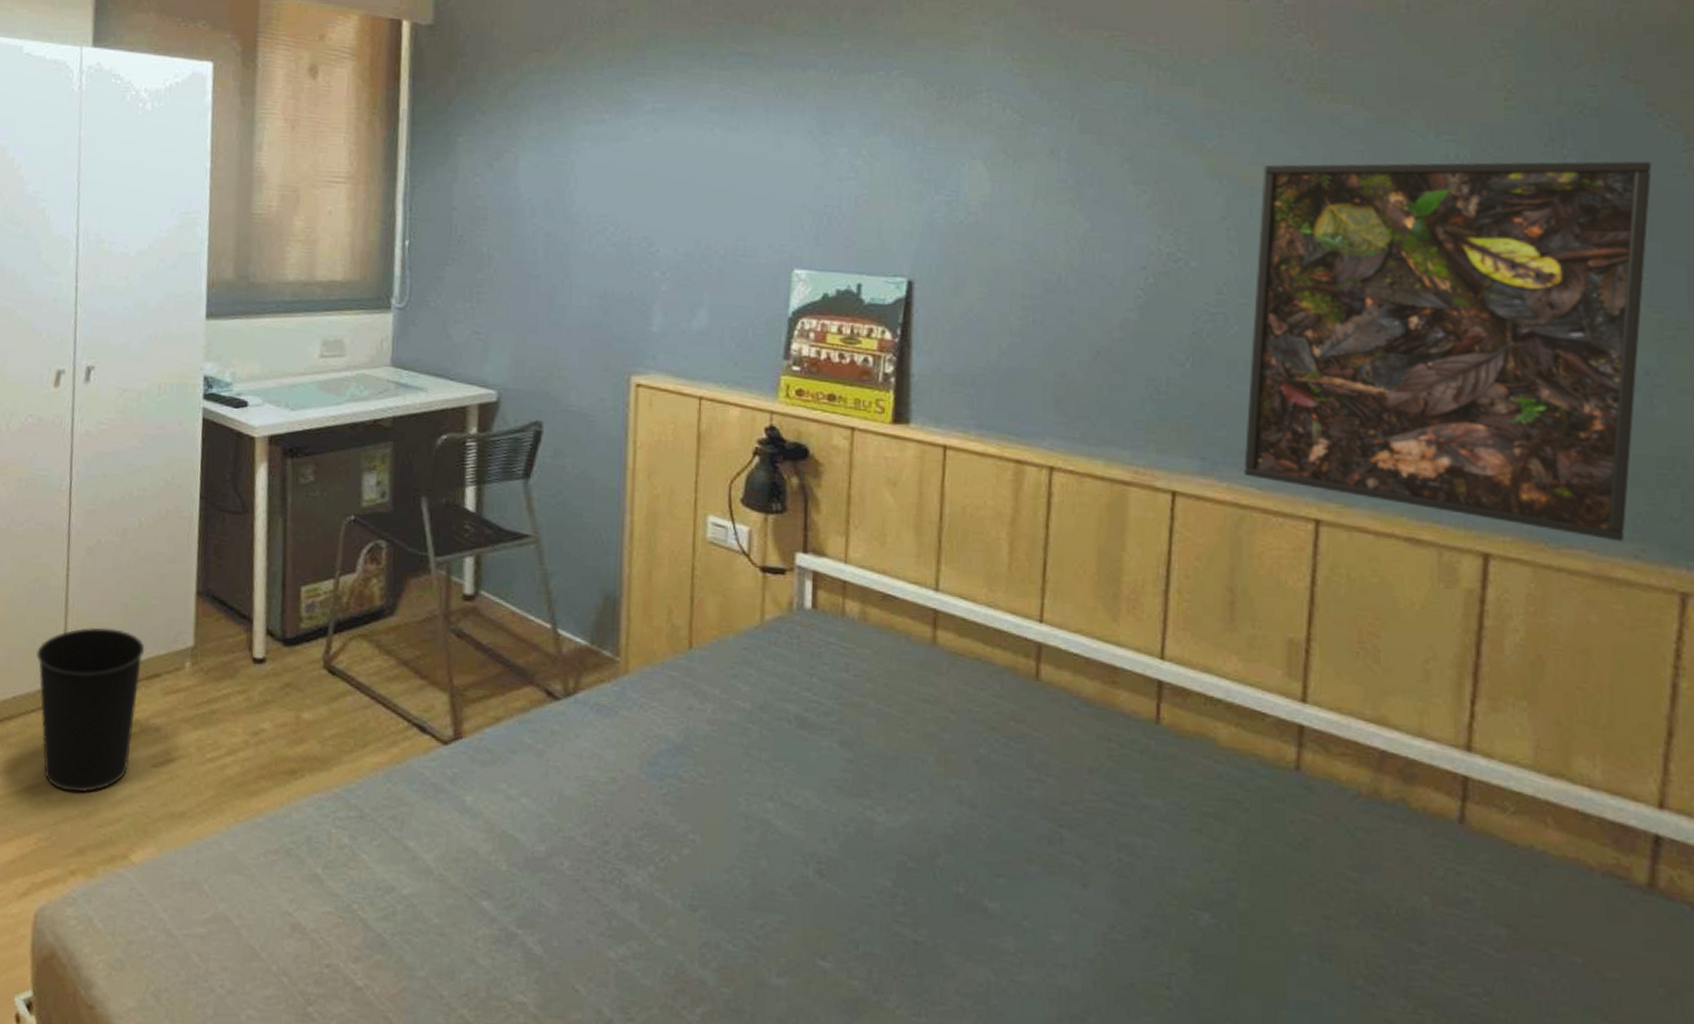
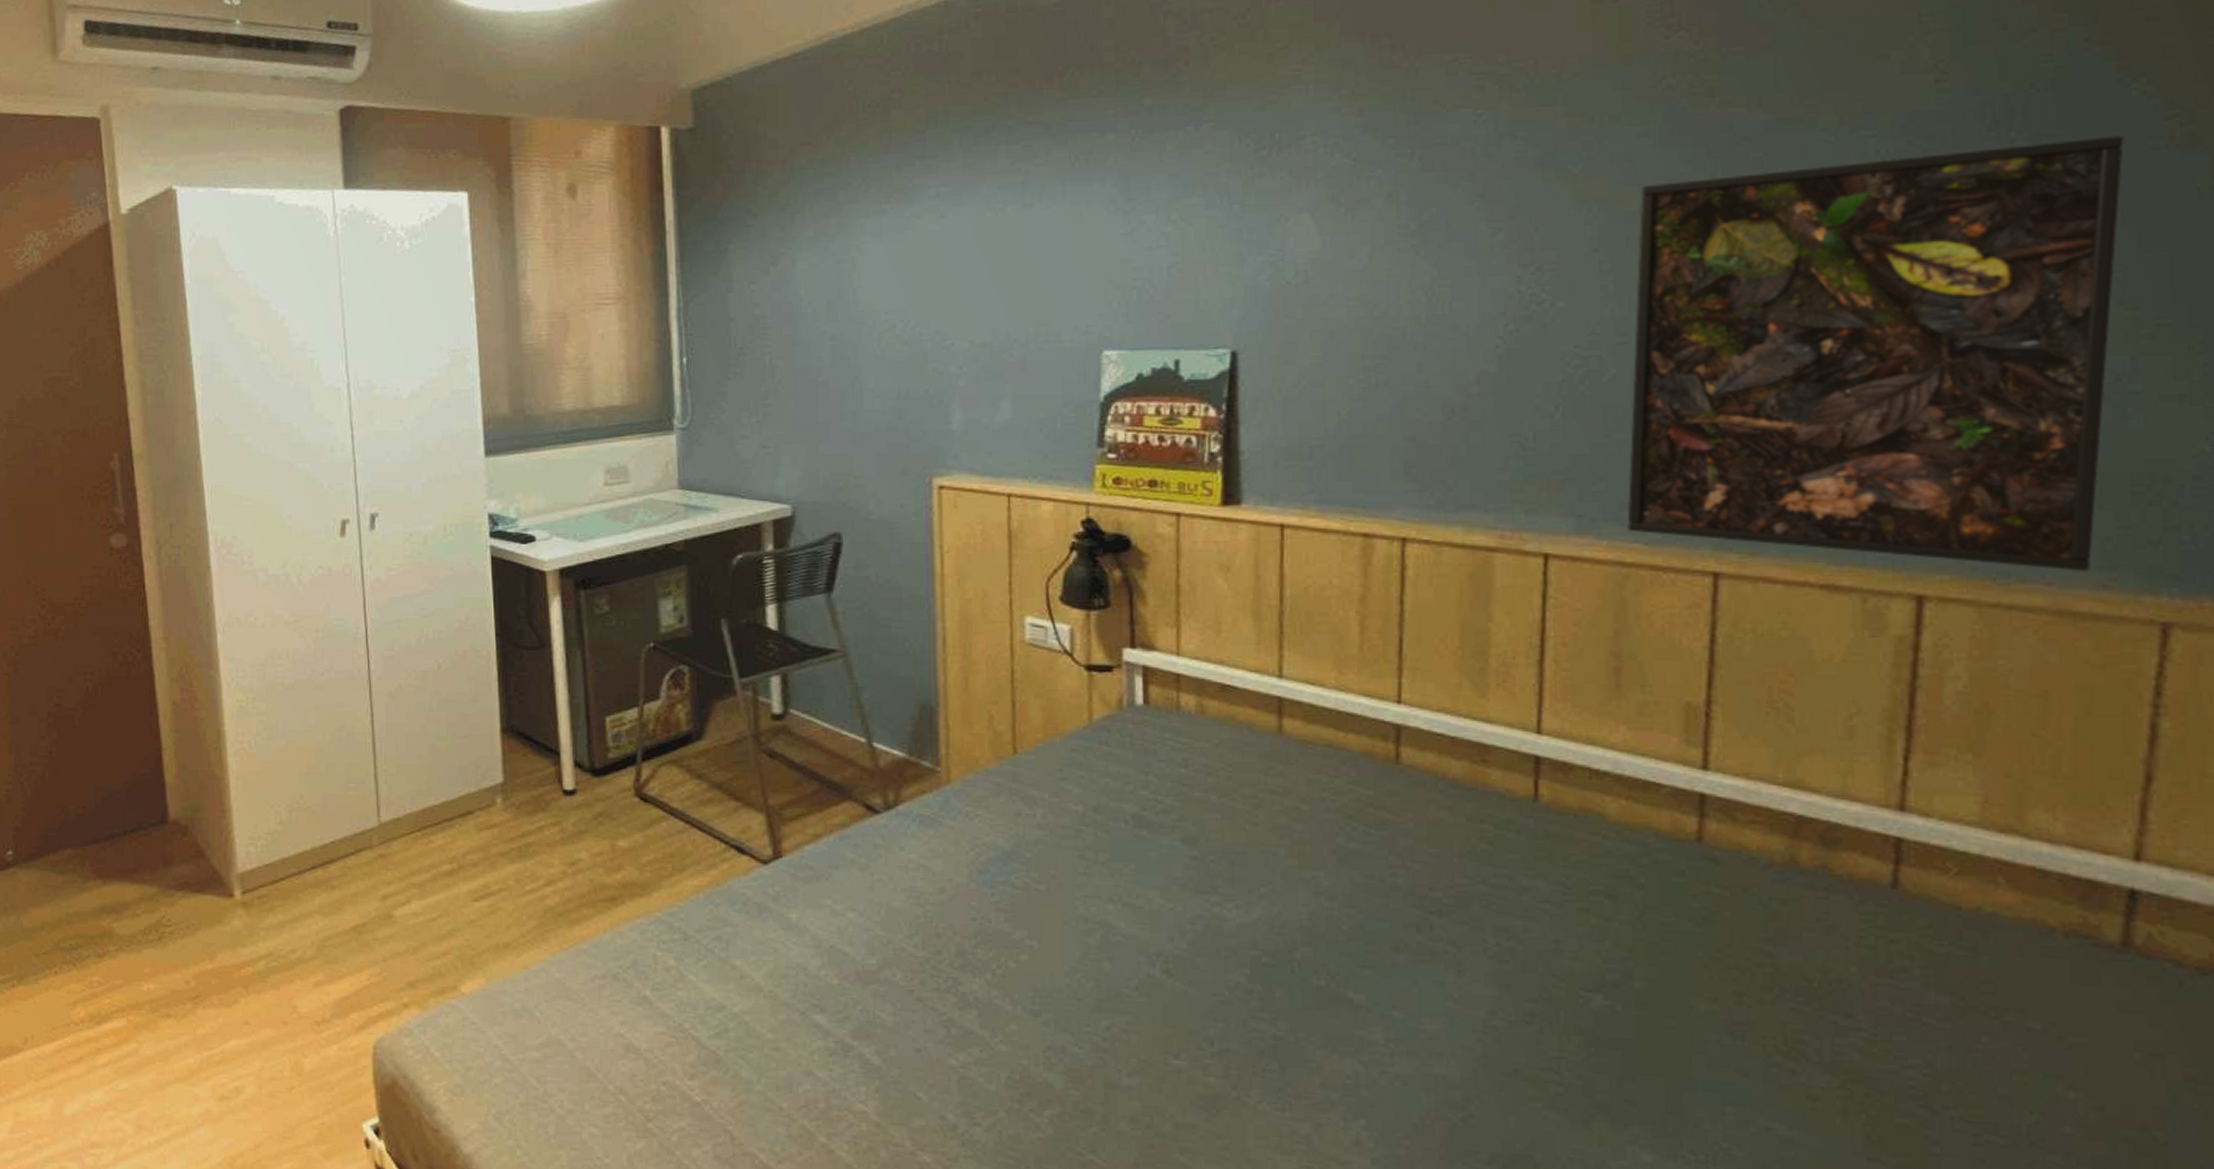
wastebasket: present [35,627,145,792] -> none [349,769,455,929]

